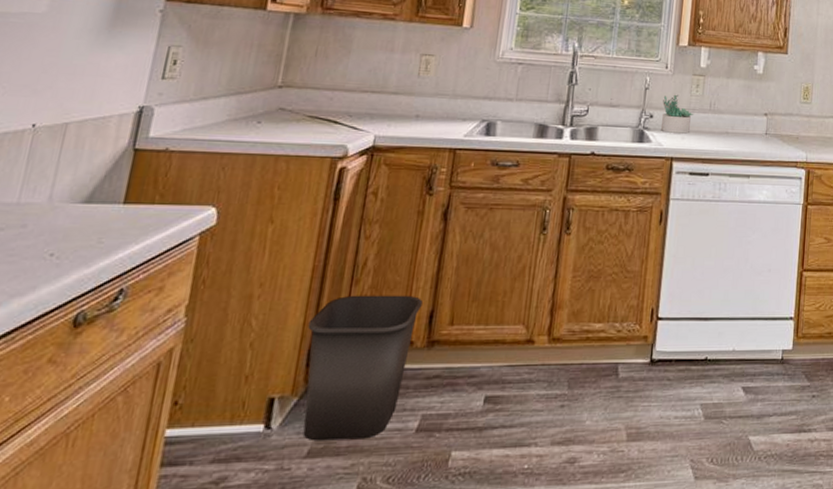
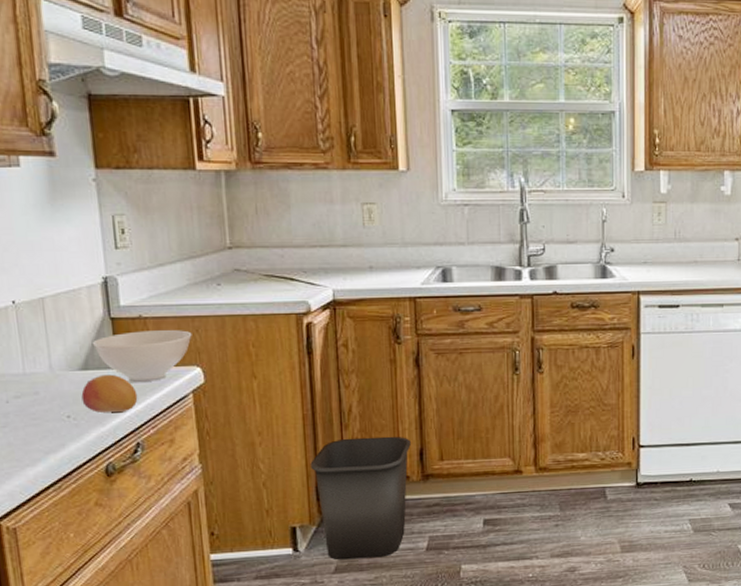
fruit: none [72,209,139,253] -> present [81,374,138,414]
bowl: none [106,164,217,221] -> present [93,329,192,383]
succulent plant: present [661,94,693,134] -> none [623,225,657,266]

